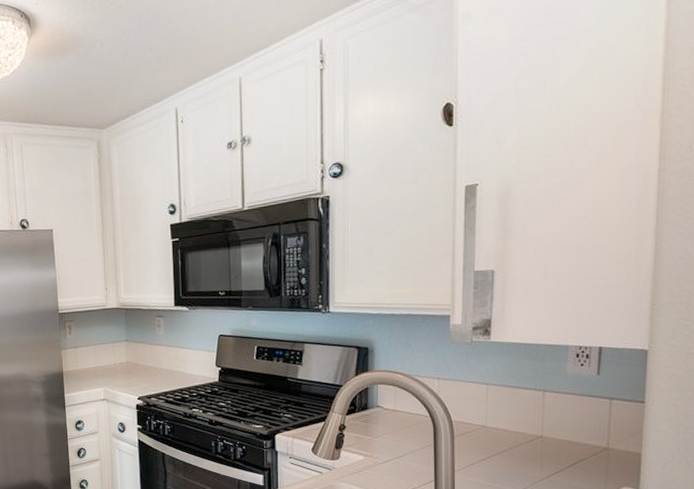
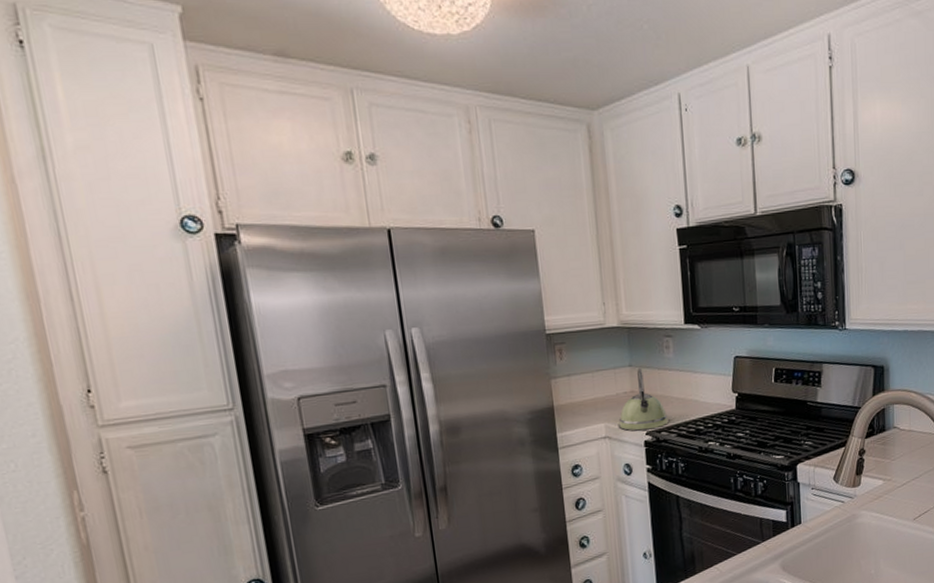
kettle: none [115,342,159,396] -> present [618,367,670,431]

